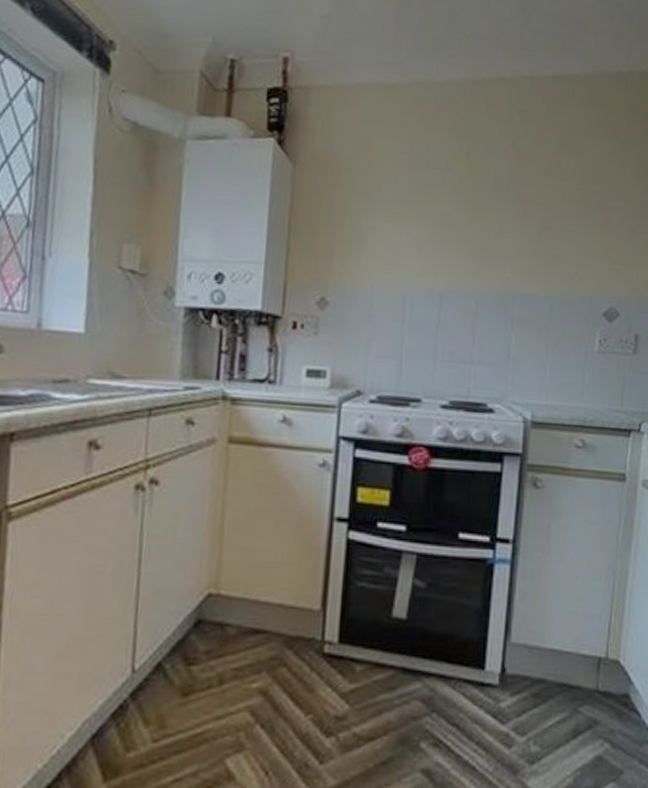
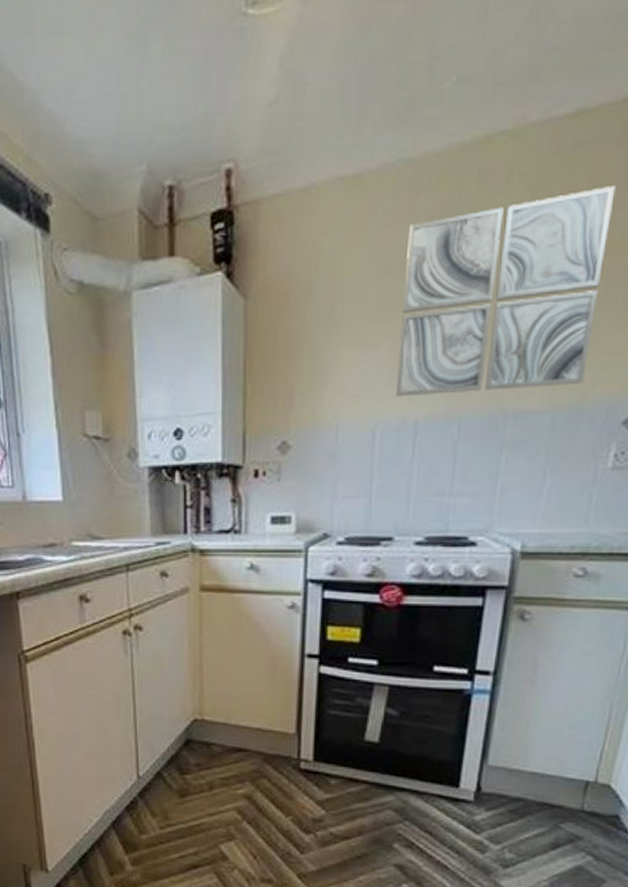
wall art: none [423,130,585,278] -> present [395,186,616,397]

